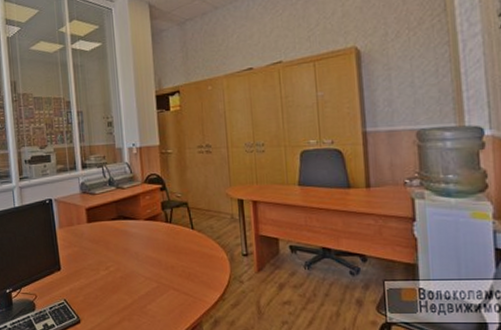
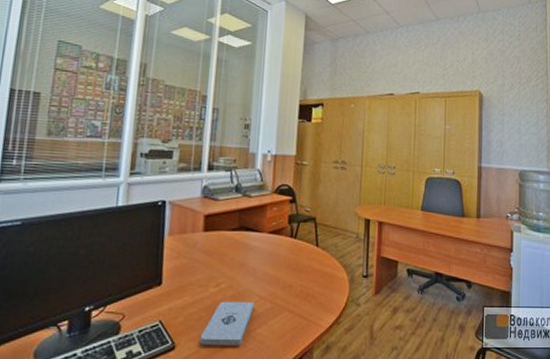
notepad: none [99,282,142,320] -> present [200,301,255,346]

